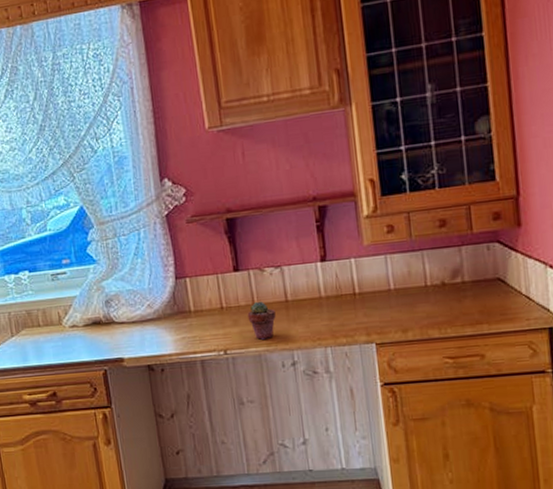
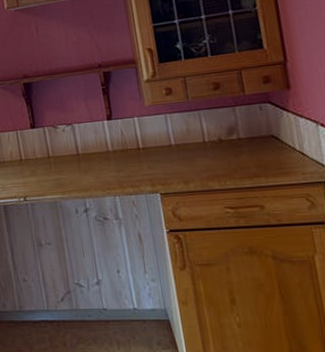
potted succulent: present [247,301,276,340] -> none [43,154,69,188]

